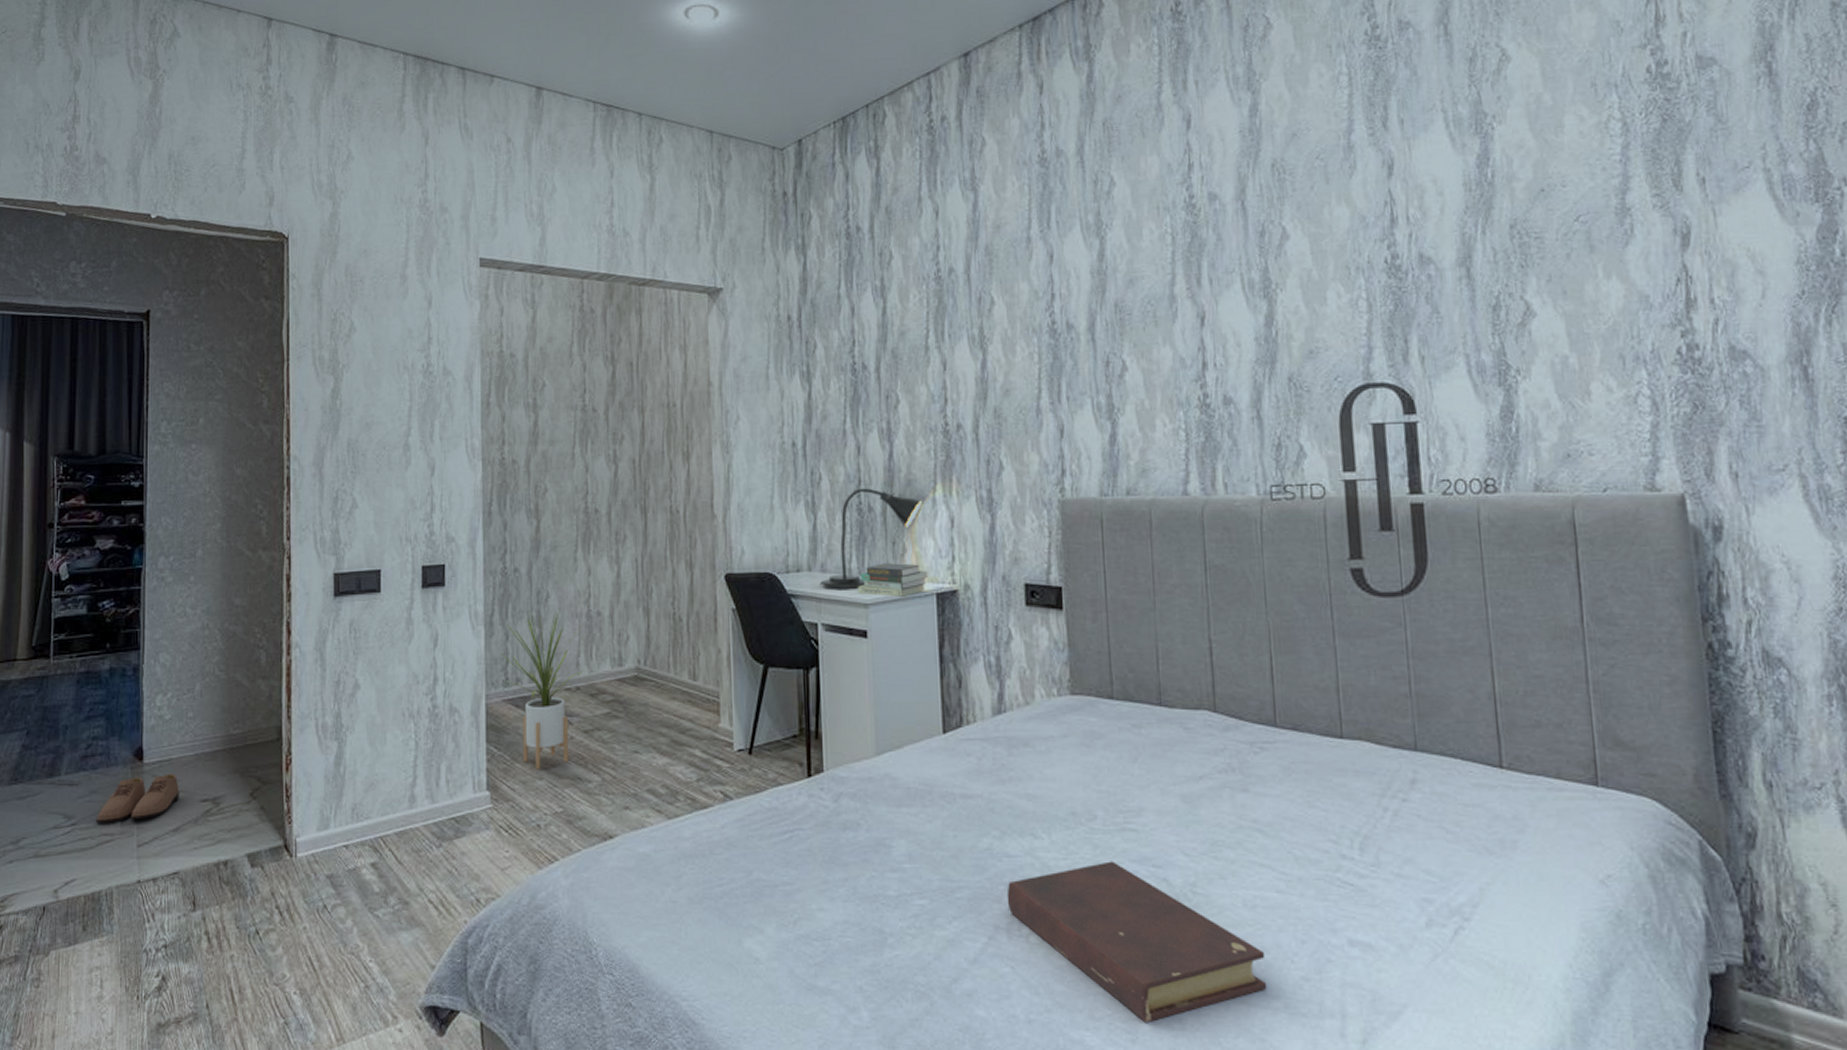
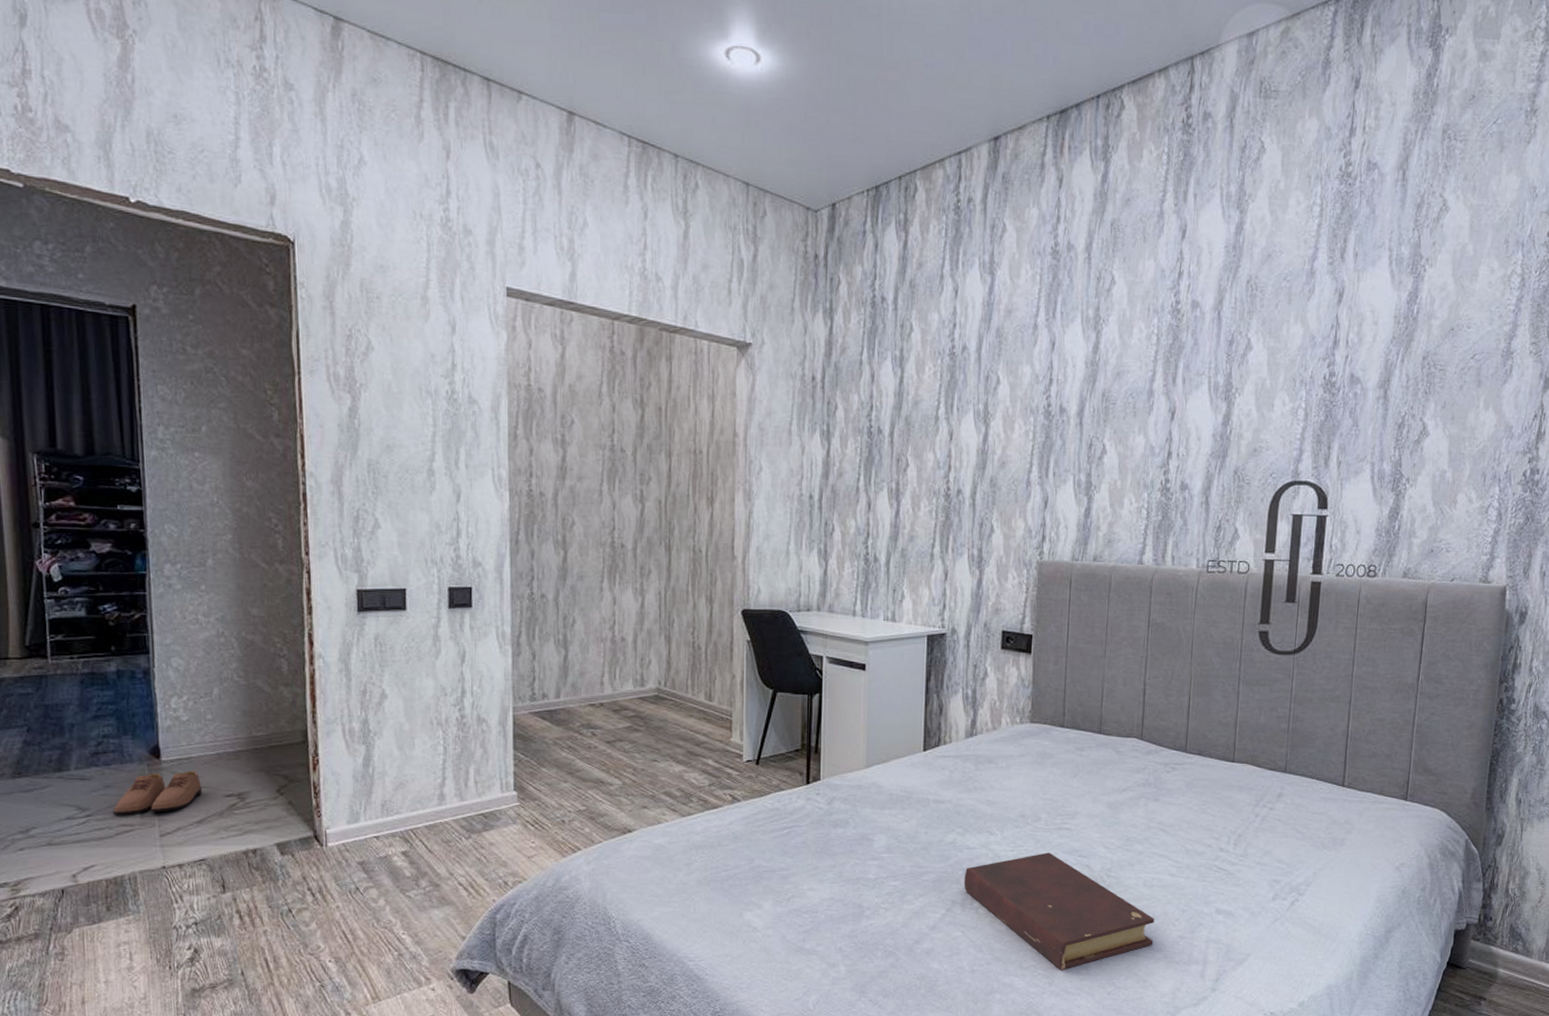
house plant: present [502,607,584,770] -> none [529,632,609,774]
desk lamp: present [819,488,924,589] -> none [826,540,923,628]
books: present [857,563,929,597] -> none [860,607,922,637]

